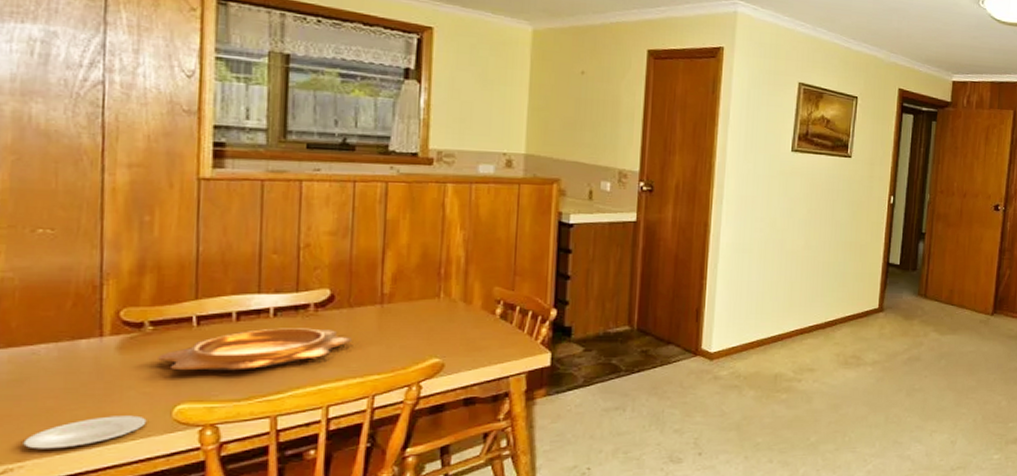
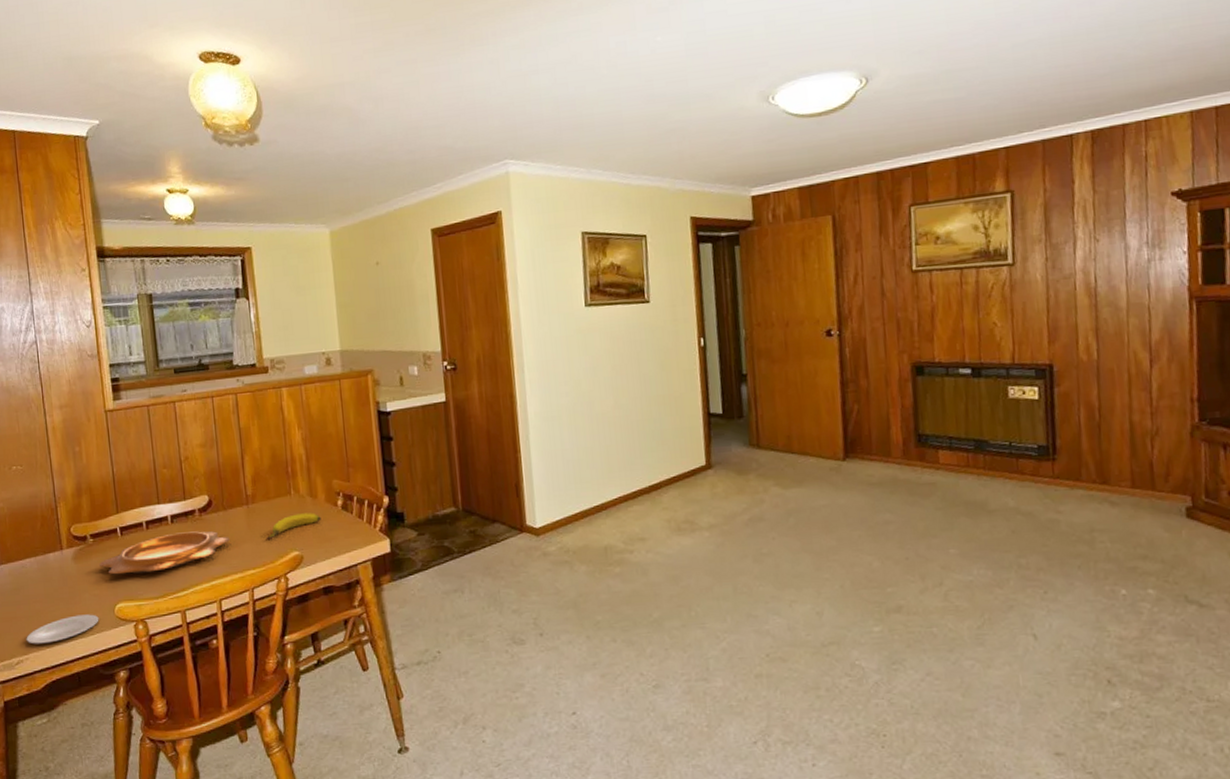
banana: none [400,319,474,345] -> present [266,512,322,541]

